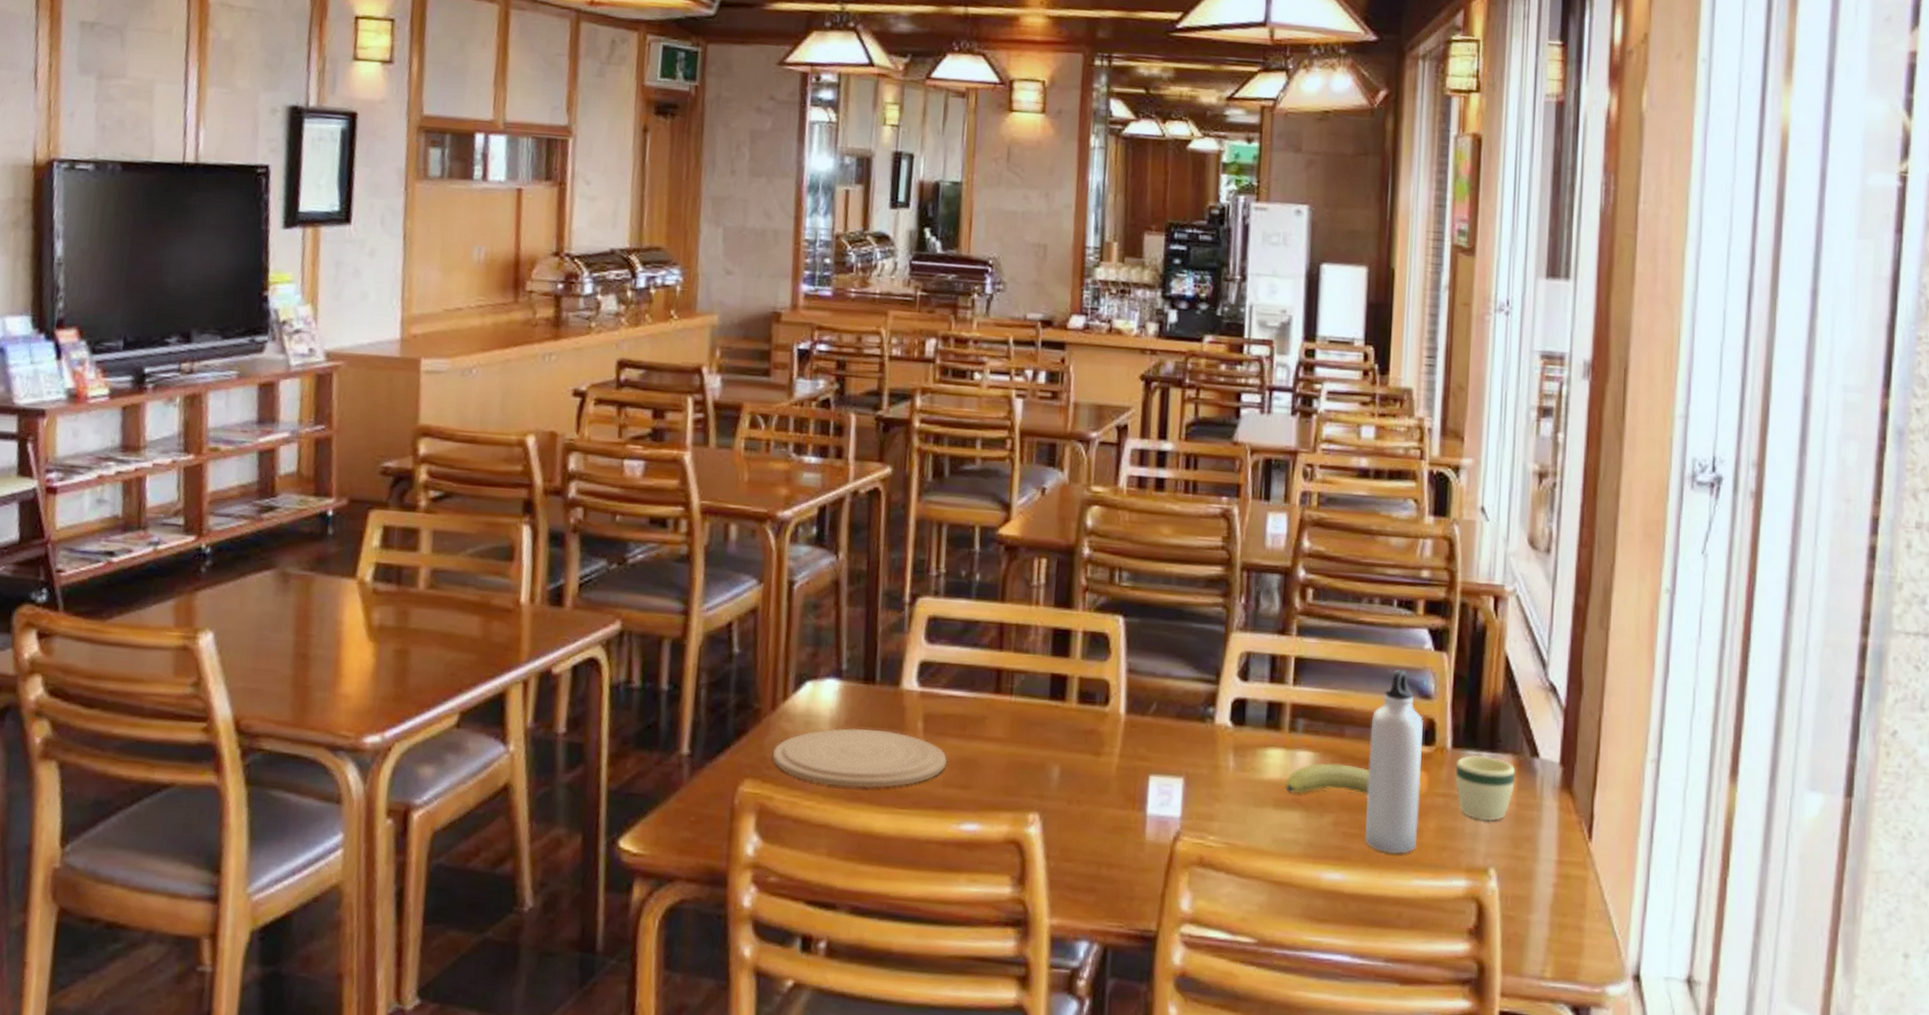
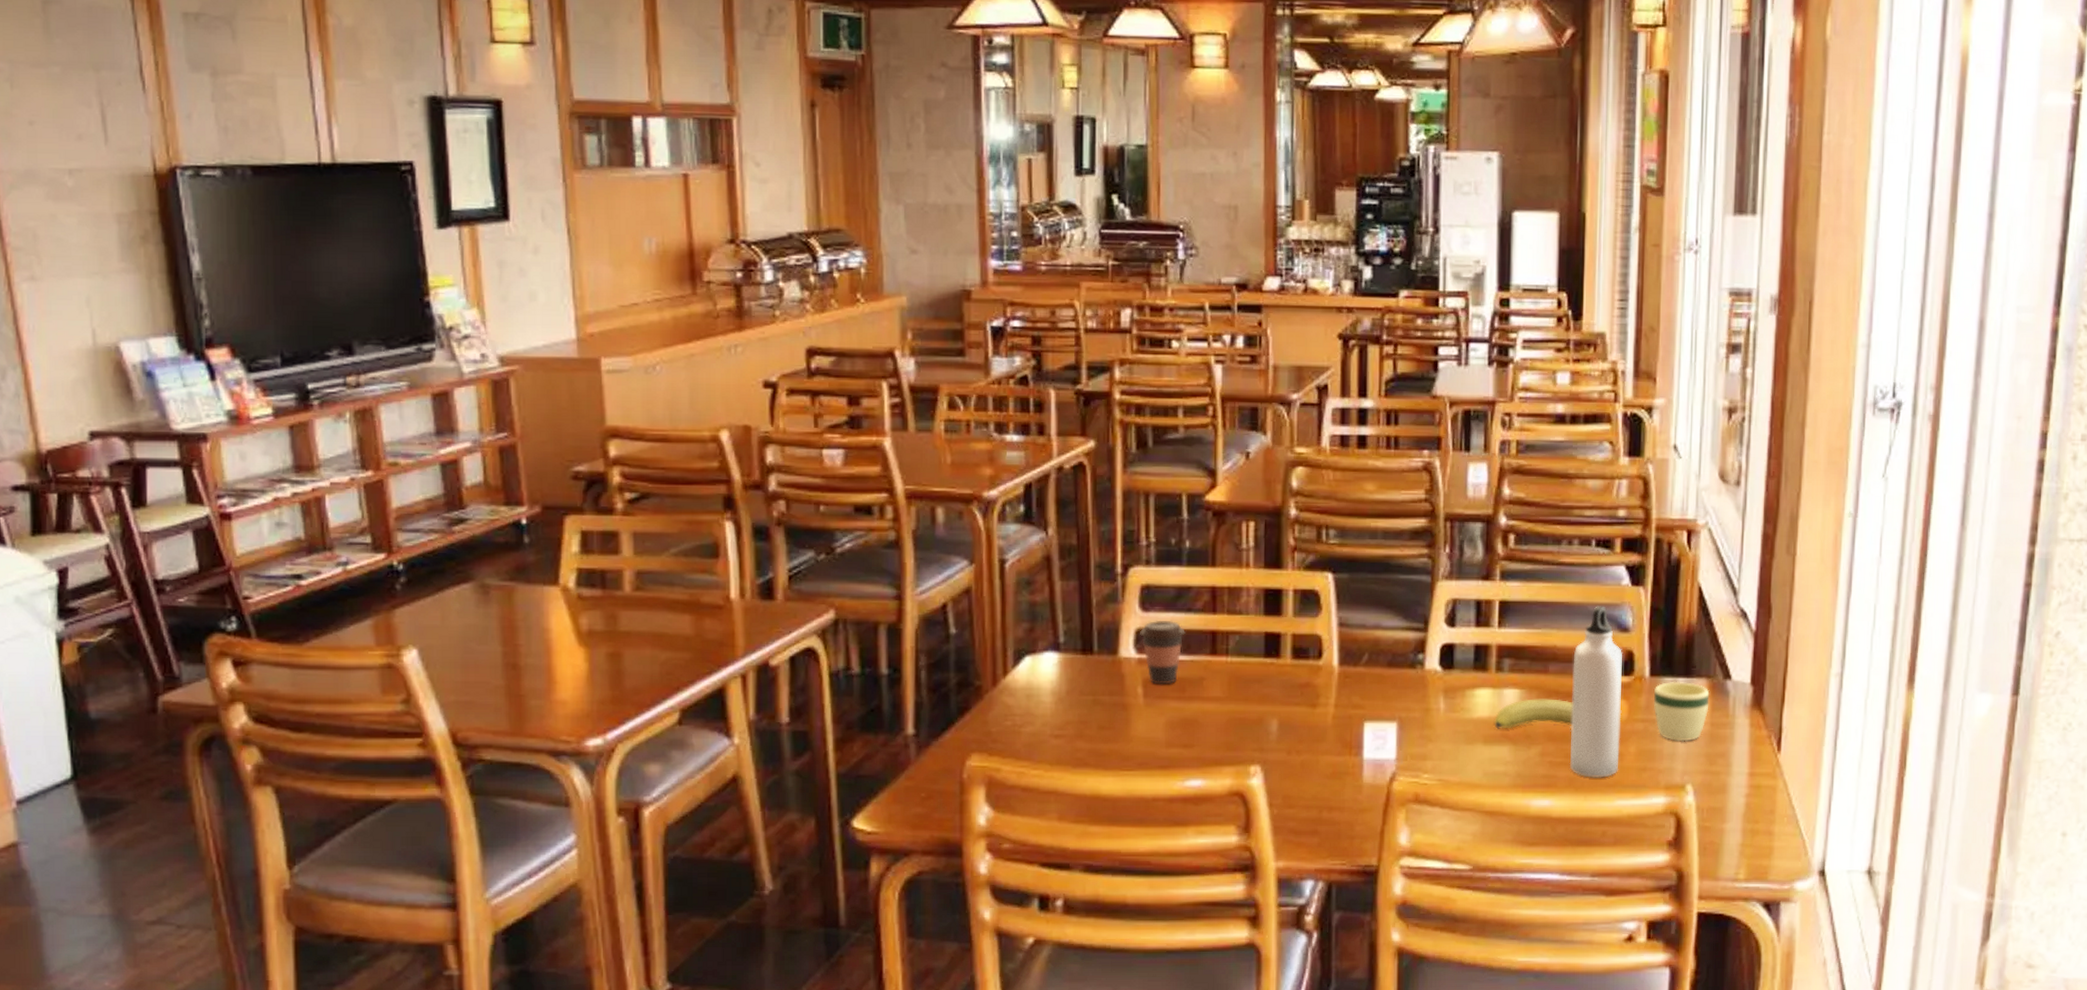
plate: present [773,728,948,788] -> none [998,697,1169,754]
coffee cup: none [924,653,970,722] -> present [1140,620,1185,685]

